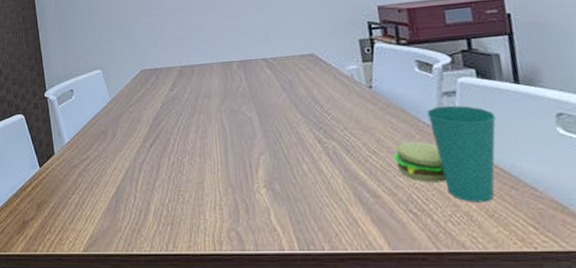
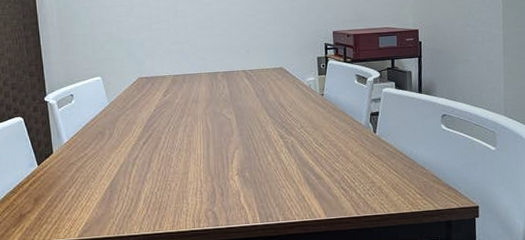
cup: present [393,105,497,203] -> none [334,109,405,179]

